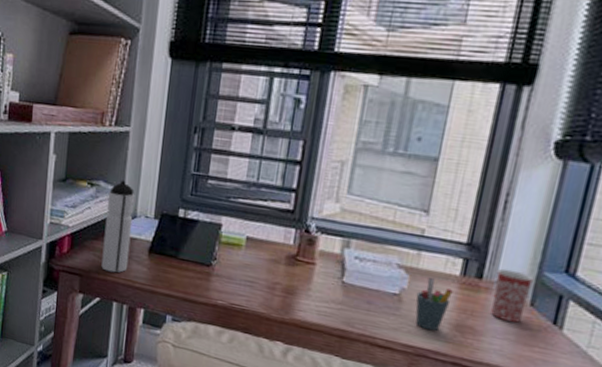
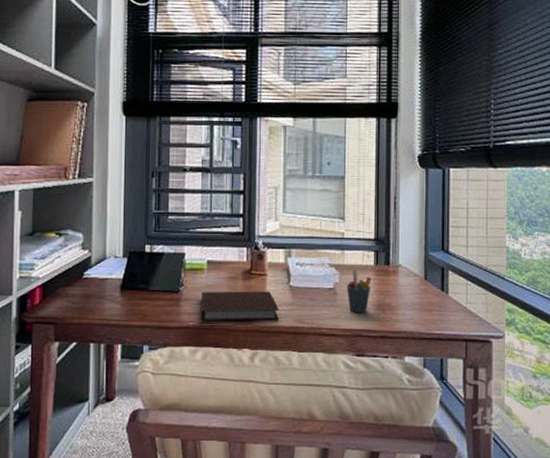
water bottle: present [101,180,135,273] -> none [75,226,103,315]
notebook: none [231,270,325,318] -> present [200,291,279,322]
mug: present [490,268,534,323] -> none [398,254,423,294]

